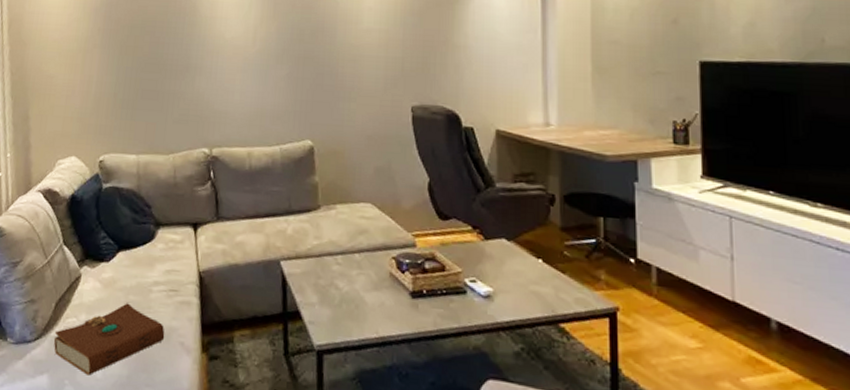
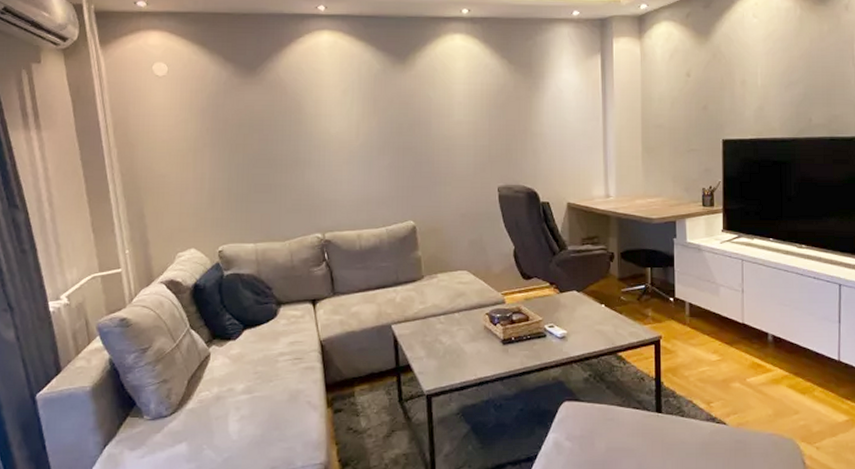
book: present [54,303,165,376] -> none [189,373,293,439]

